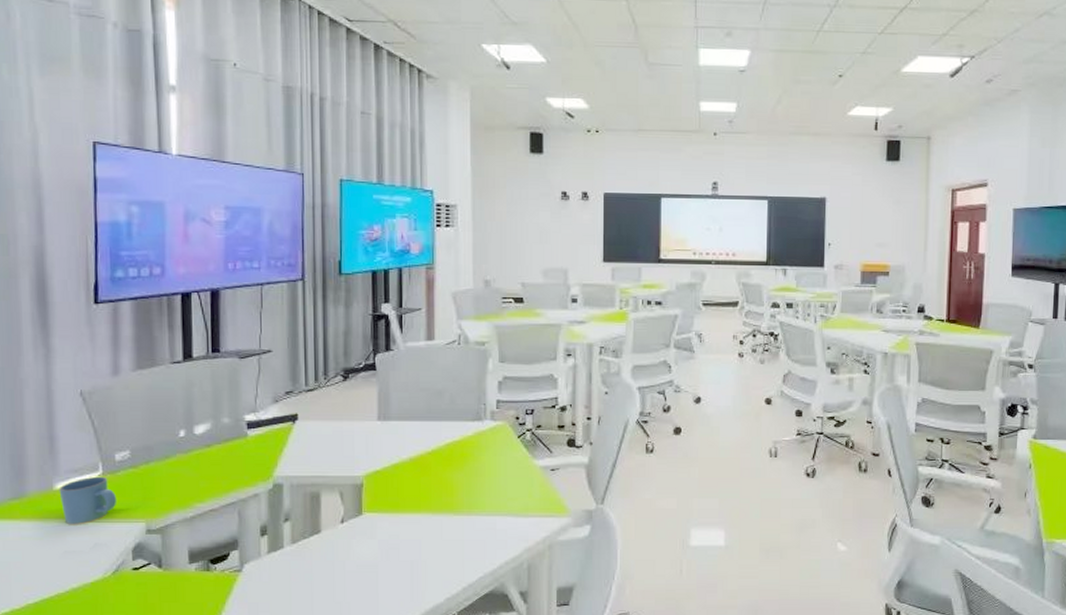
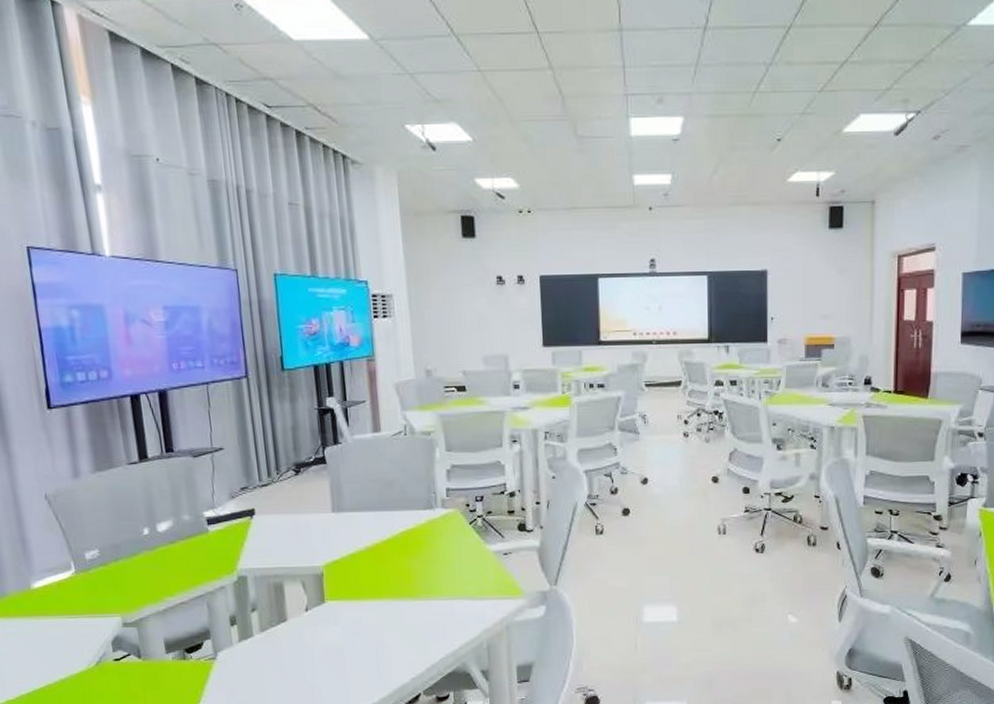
mug: present [59,476,117,525] -> none [36,574,92,621]

